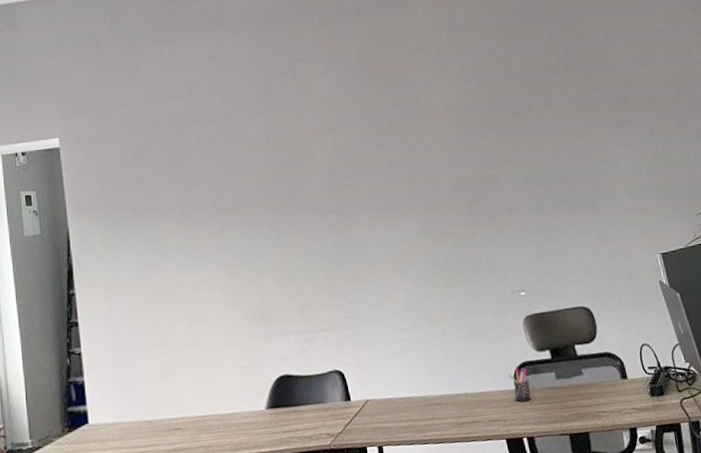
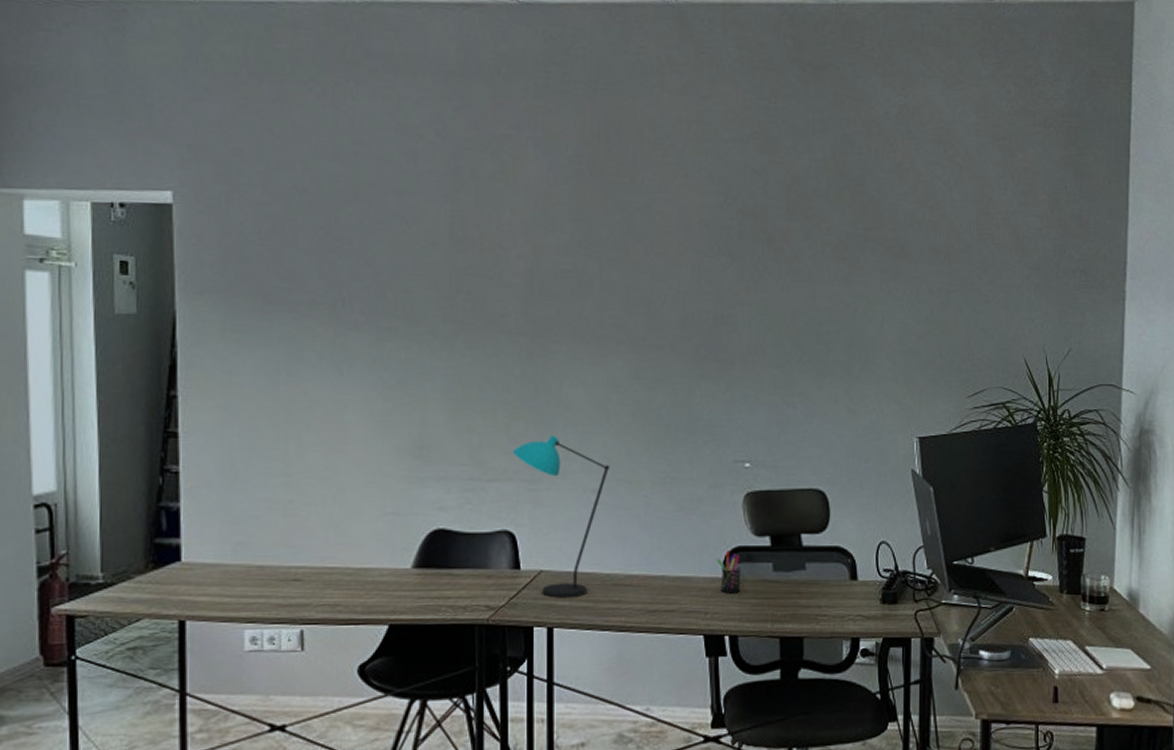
desk lamp: none [333,288,413,421] -> present [512,435,610,598]

